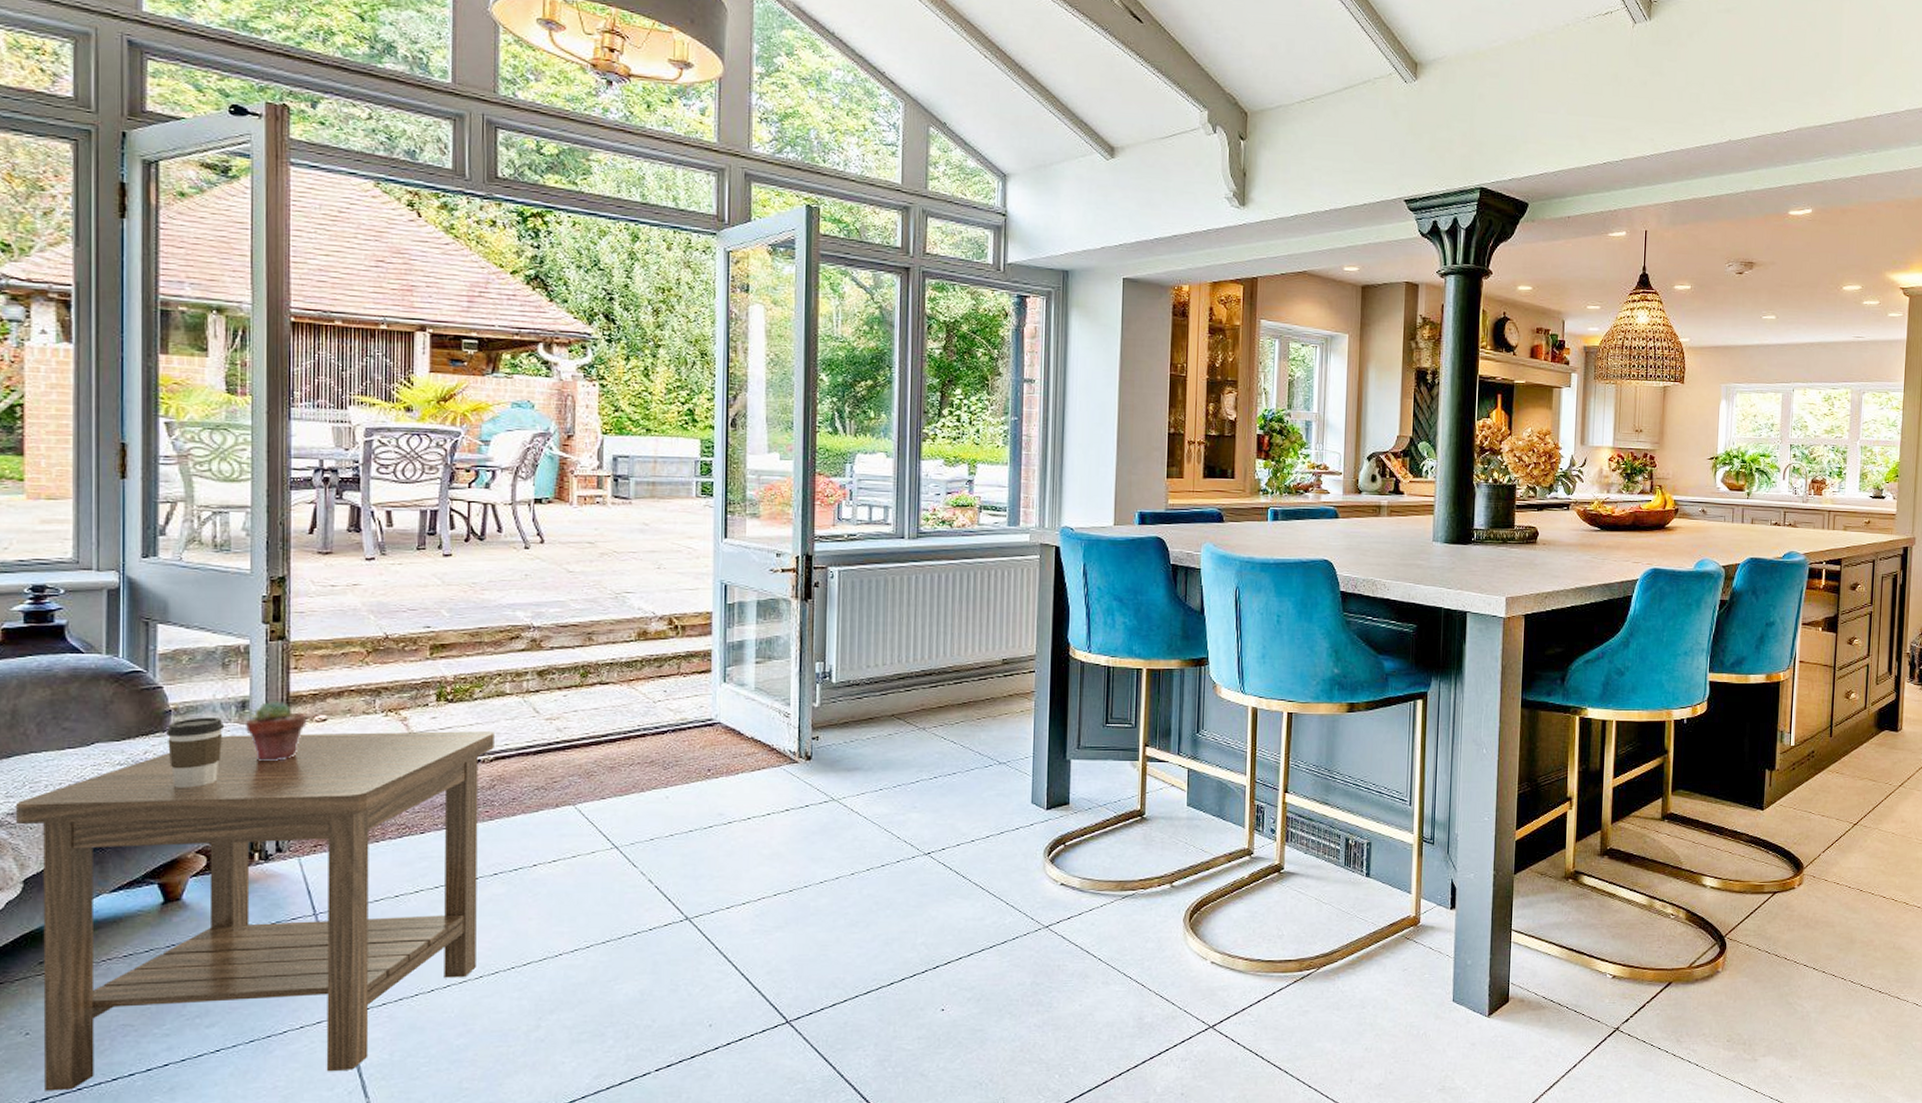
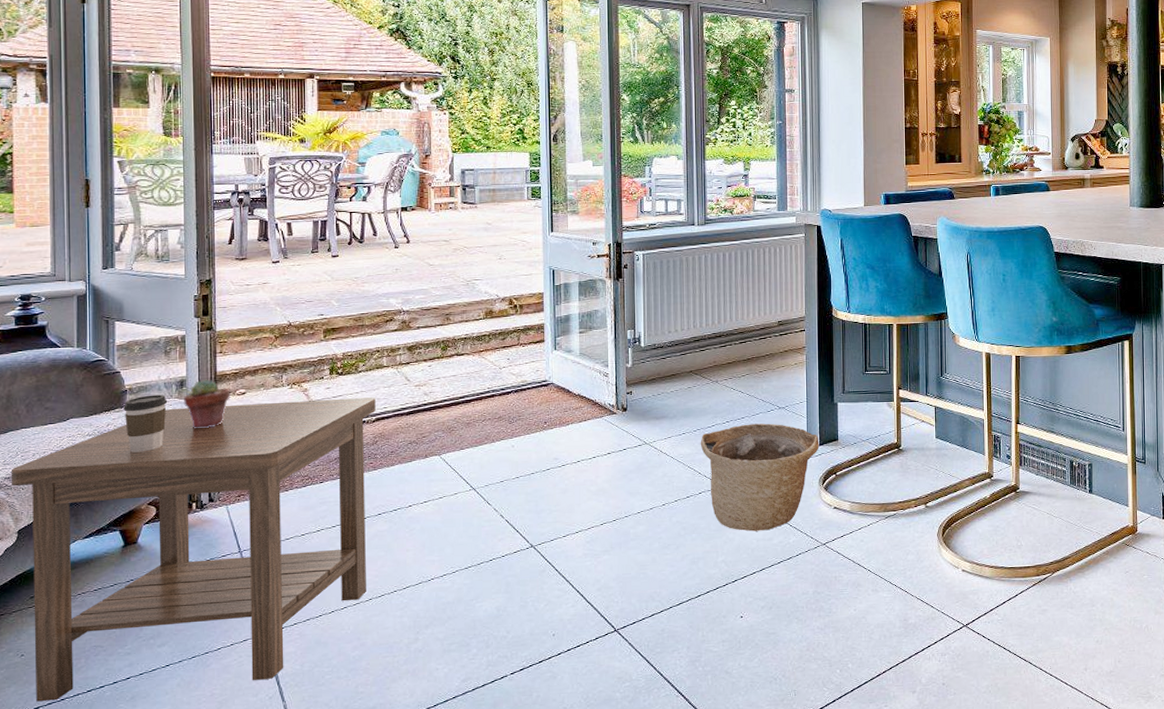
basket: none [900,781,1046,909] -> present [700,423,819,532]

